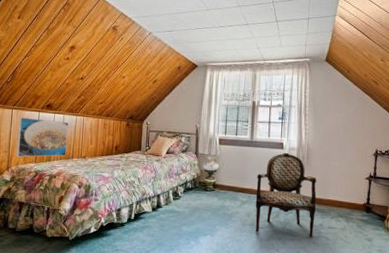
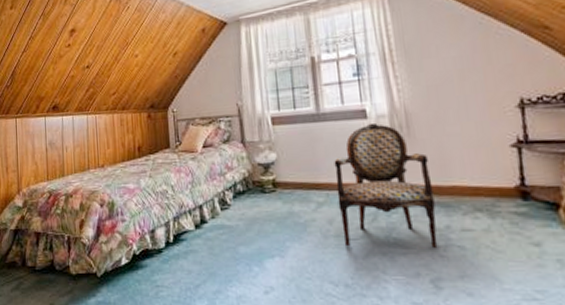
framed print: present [16,117,68,158] -> none [24,124,81,177]

